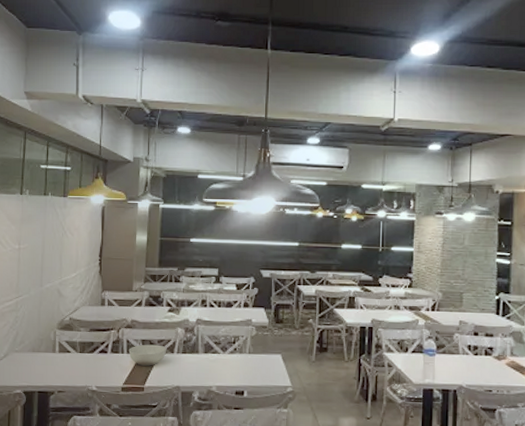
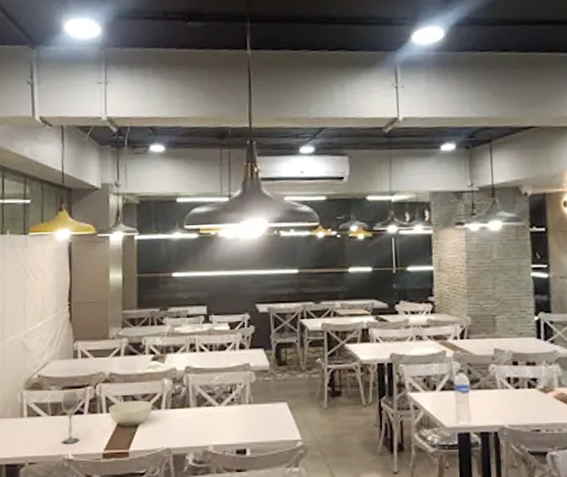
wineglass: none [87,333,104,378] -> present [61,391,80,444]

